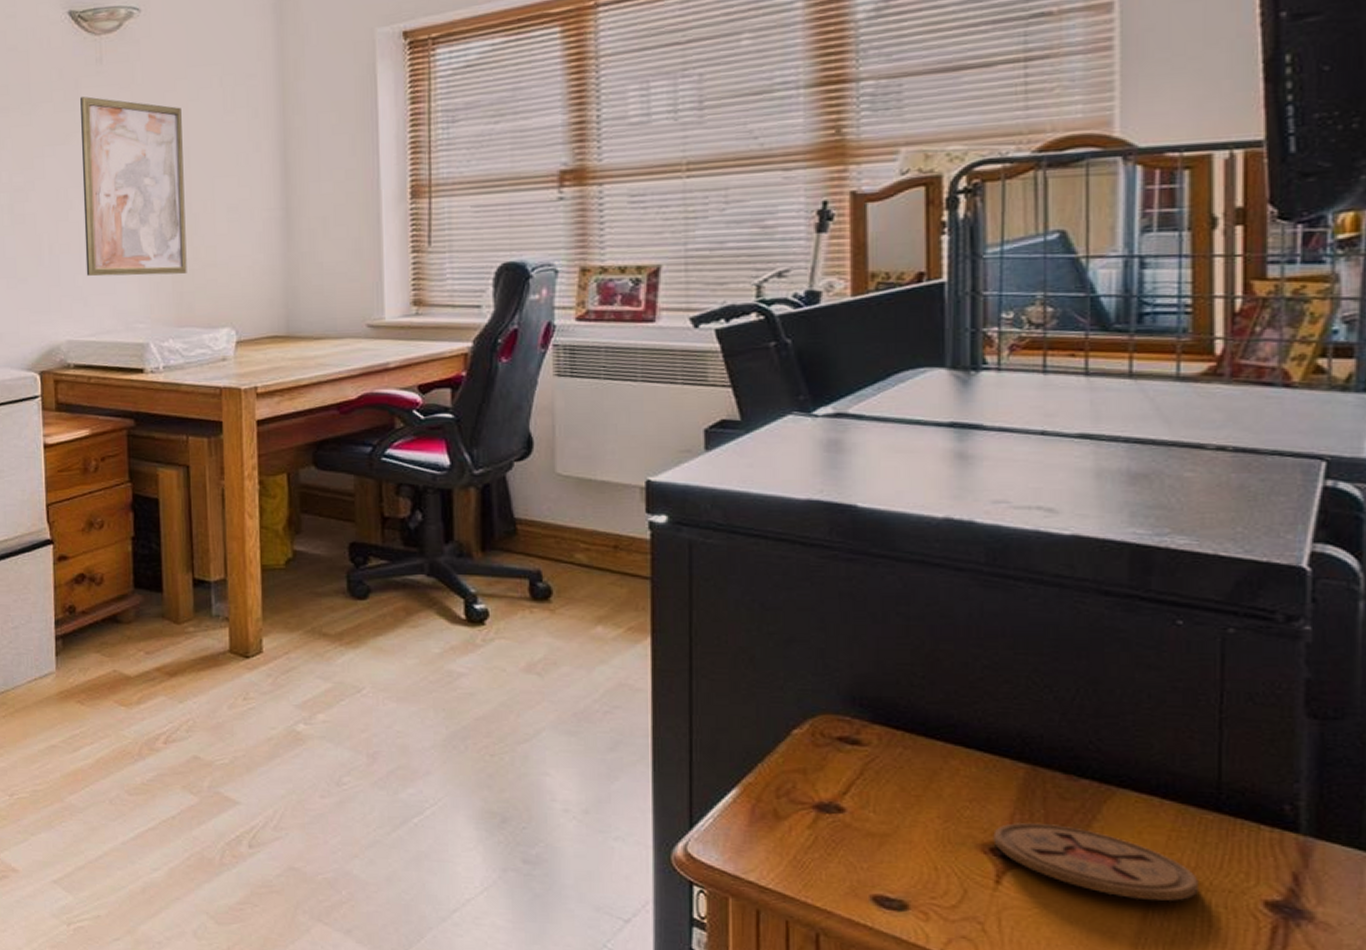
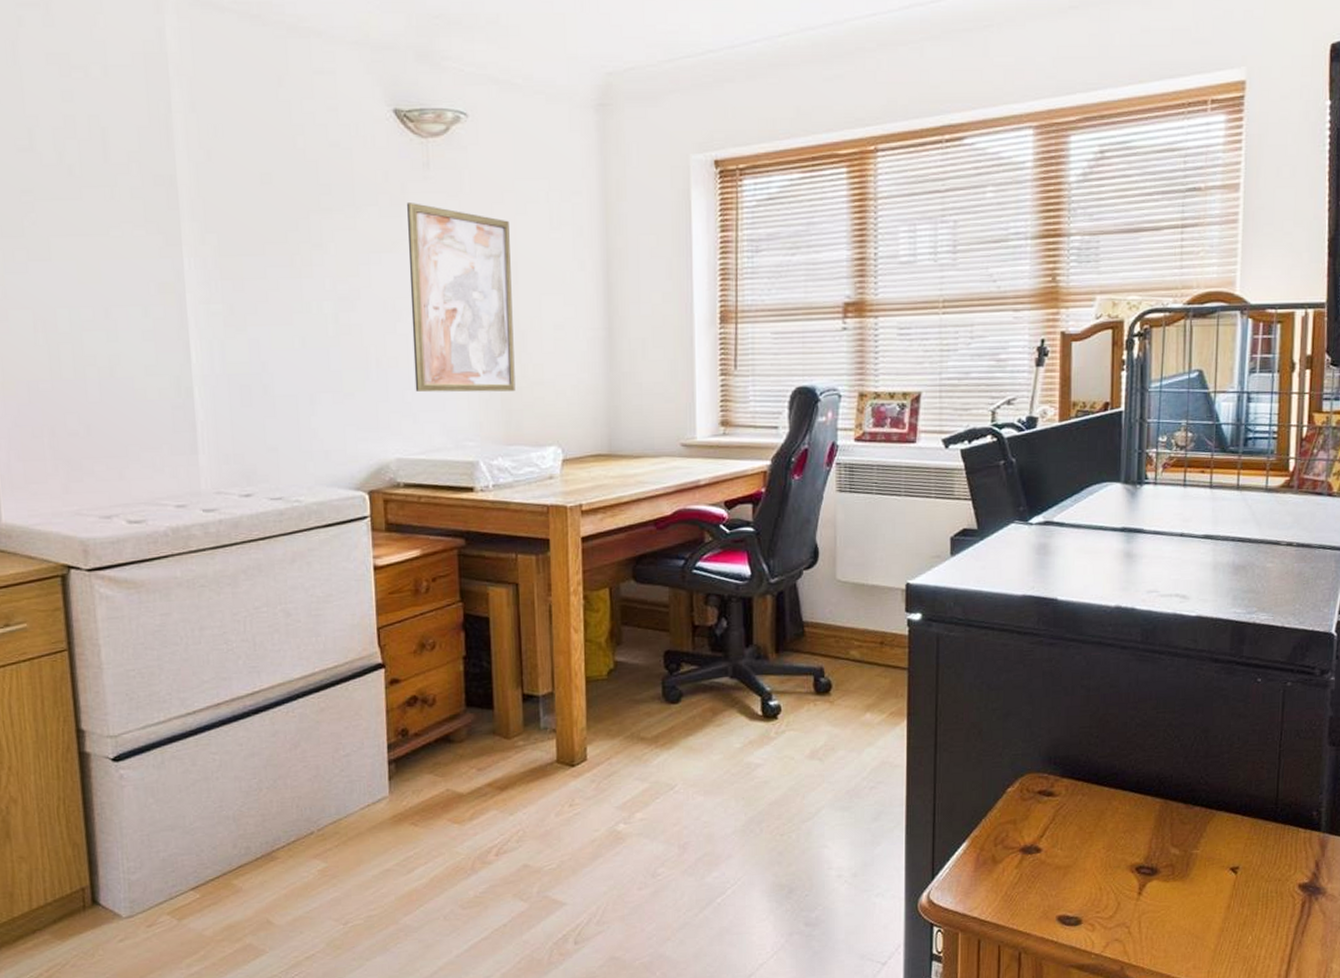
coaster: present [993,823,1199,902] -> none [1138,844,1262,894]

